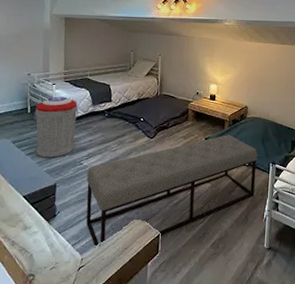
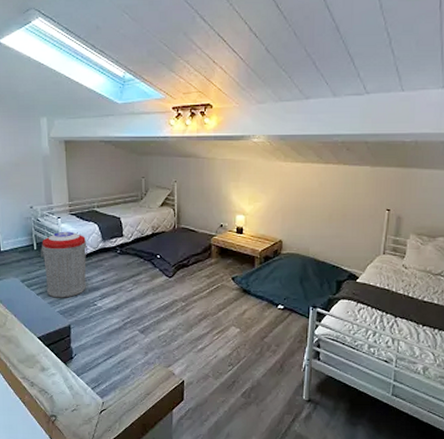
bench: present [86,134,257,248] -> none [101,273,294,392]

